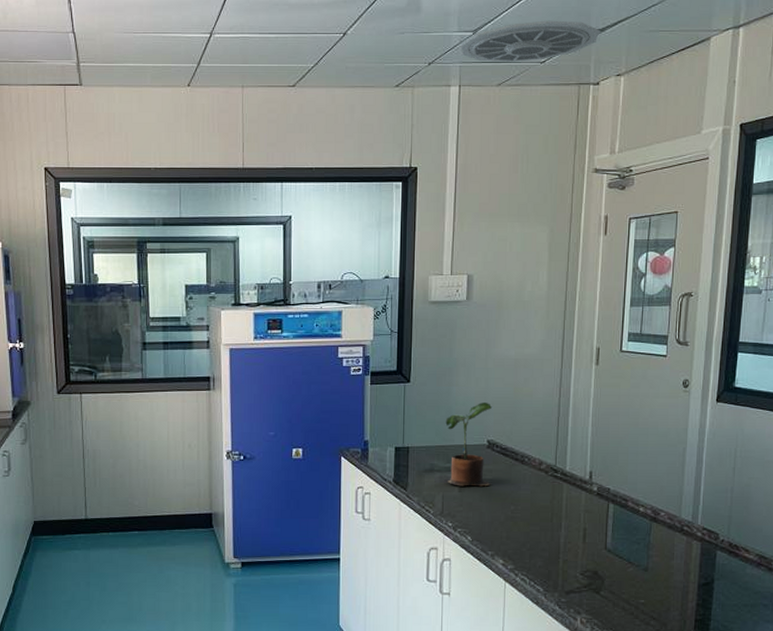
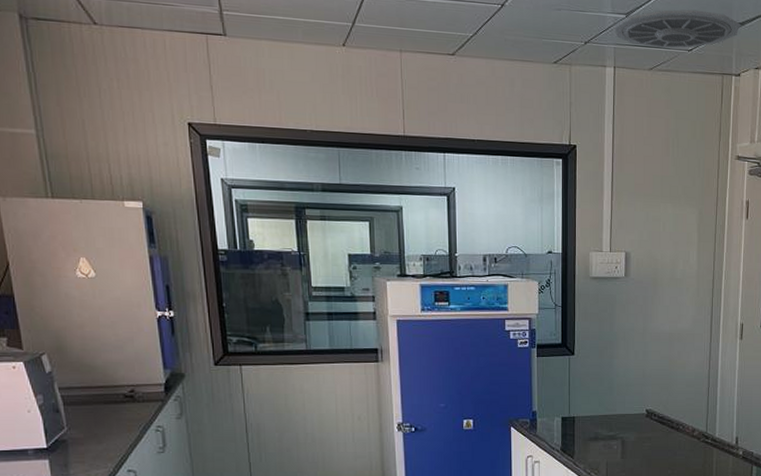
potted plant: present [445,403,493,487] -> none [608,374,650,453]

